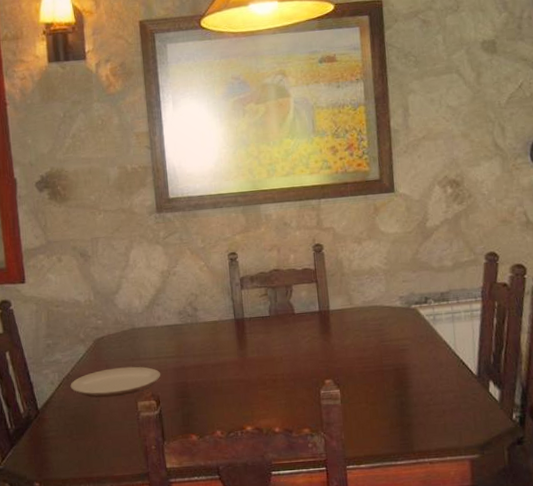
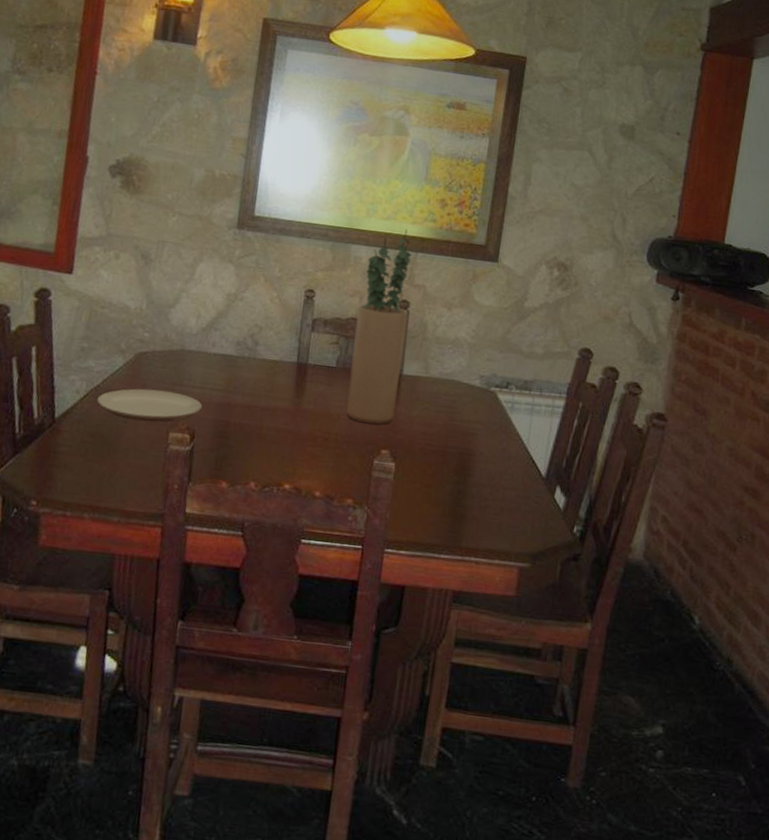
vase: none [278,180,330,360] -> present [346,229,412,425]

